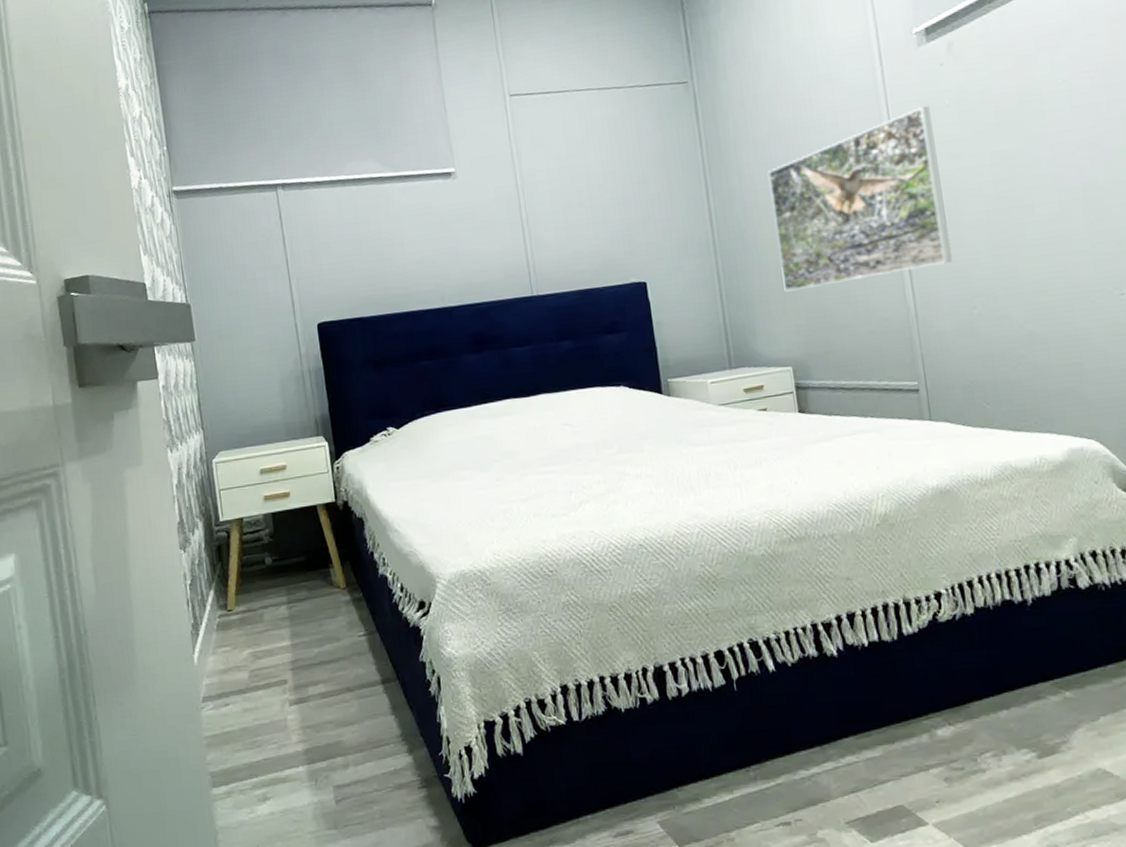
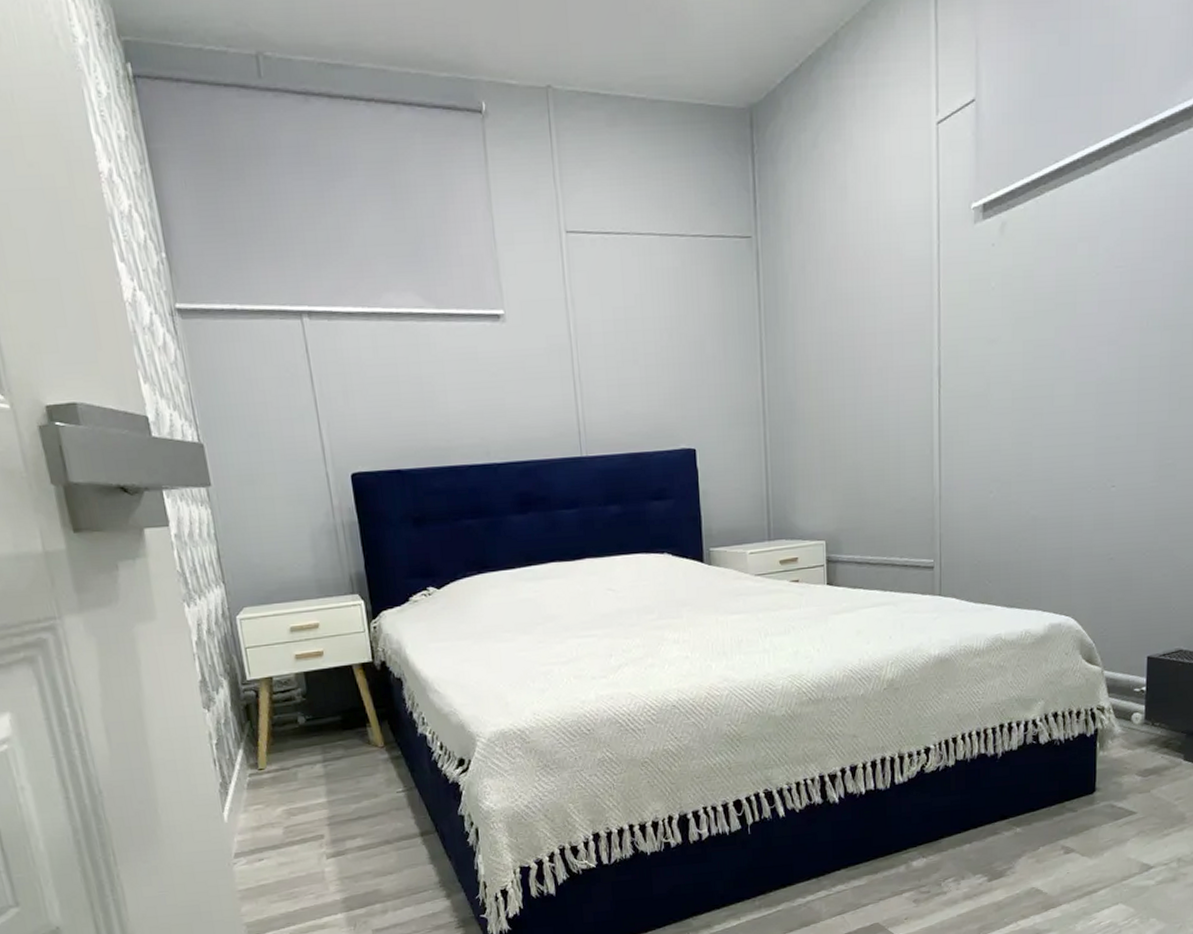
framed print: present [767,106,953,292] -> none [820,287,978,467]

